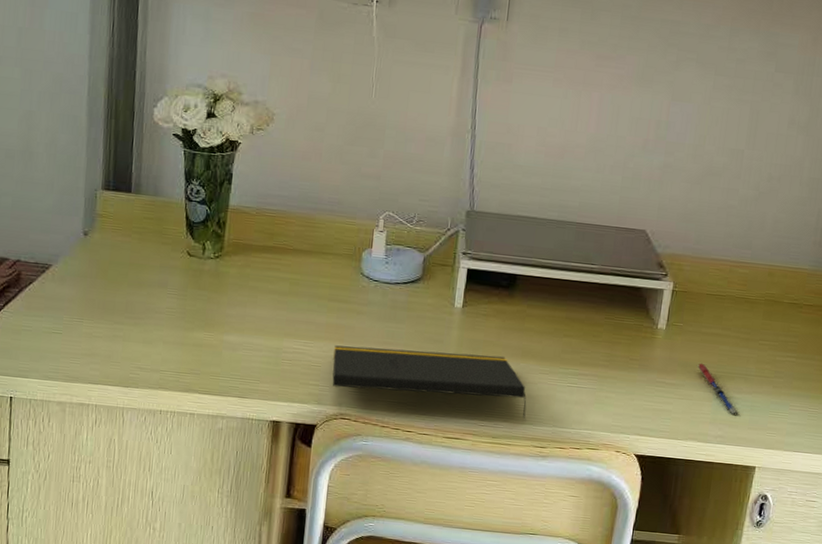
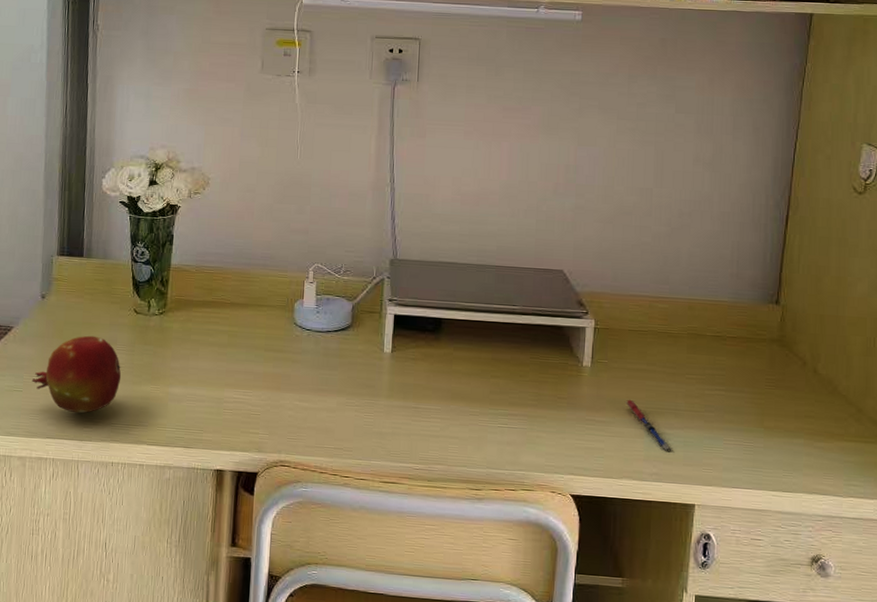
fruit: none [72,277,172,359] -> present [31,335,122,414]
notepad: present [332,345,527,421] -> none [271,393,460,463]

